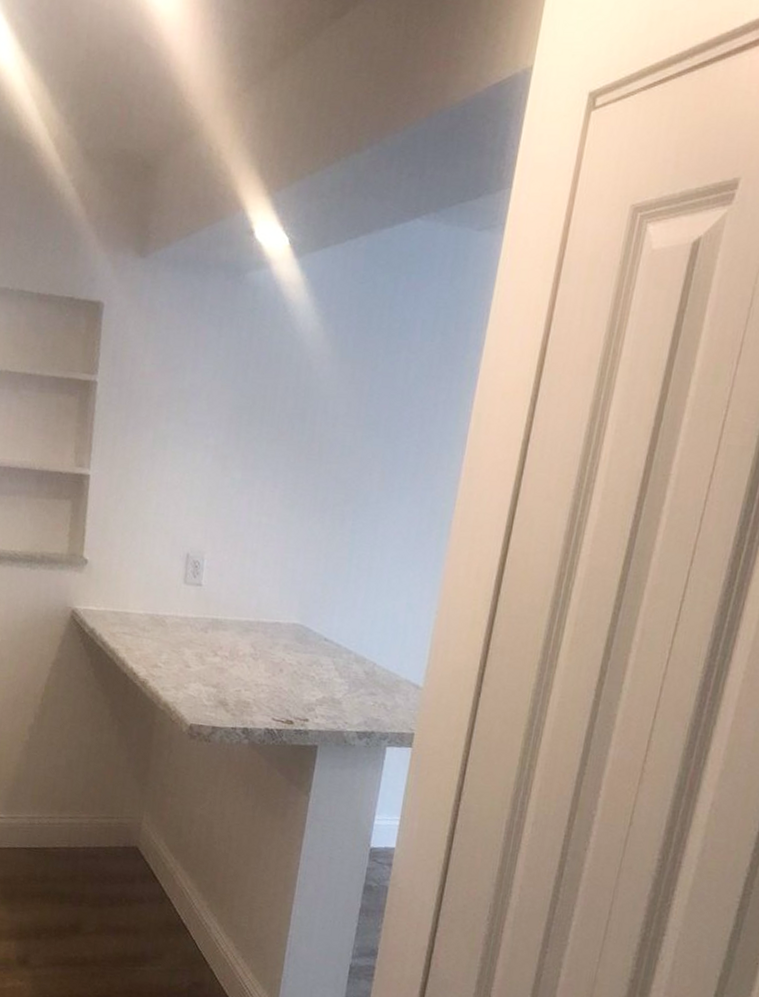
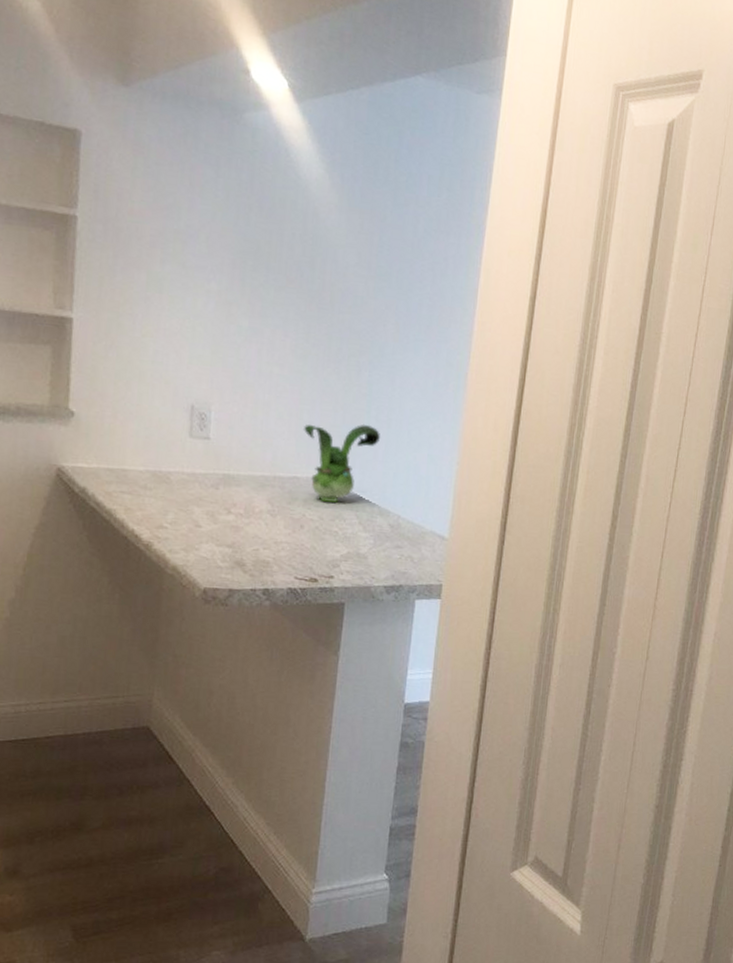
toy figurine: none [287,572,361,649] -> present [304,423,380,503]

